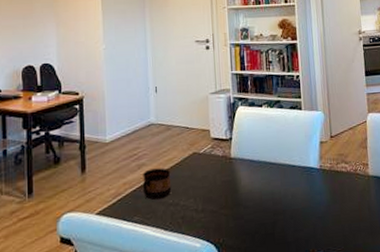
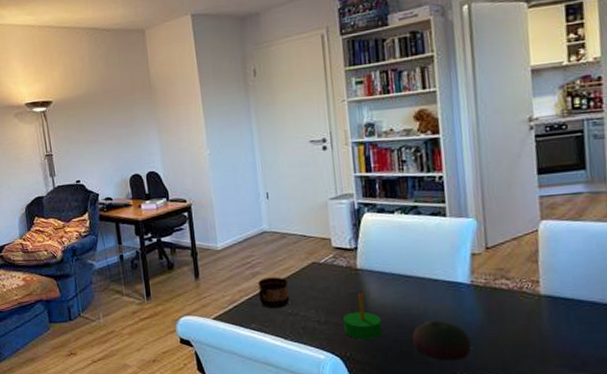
candle: none [218,178,251,225] -> present [343,290,383,339]
bowl: none [275,202,320,240] -> present [412,320,471,361]

